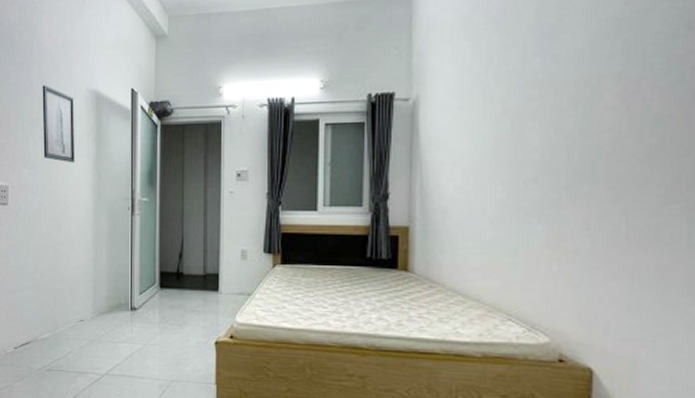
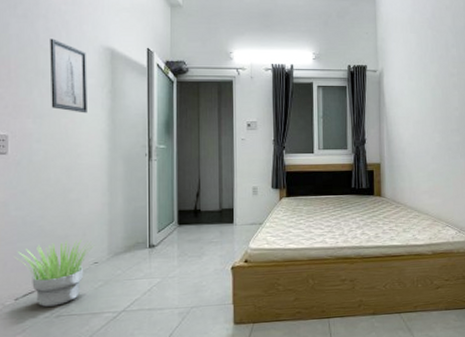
potted plant: none [14,294,80,360] -> present [15,239,94,307]

